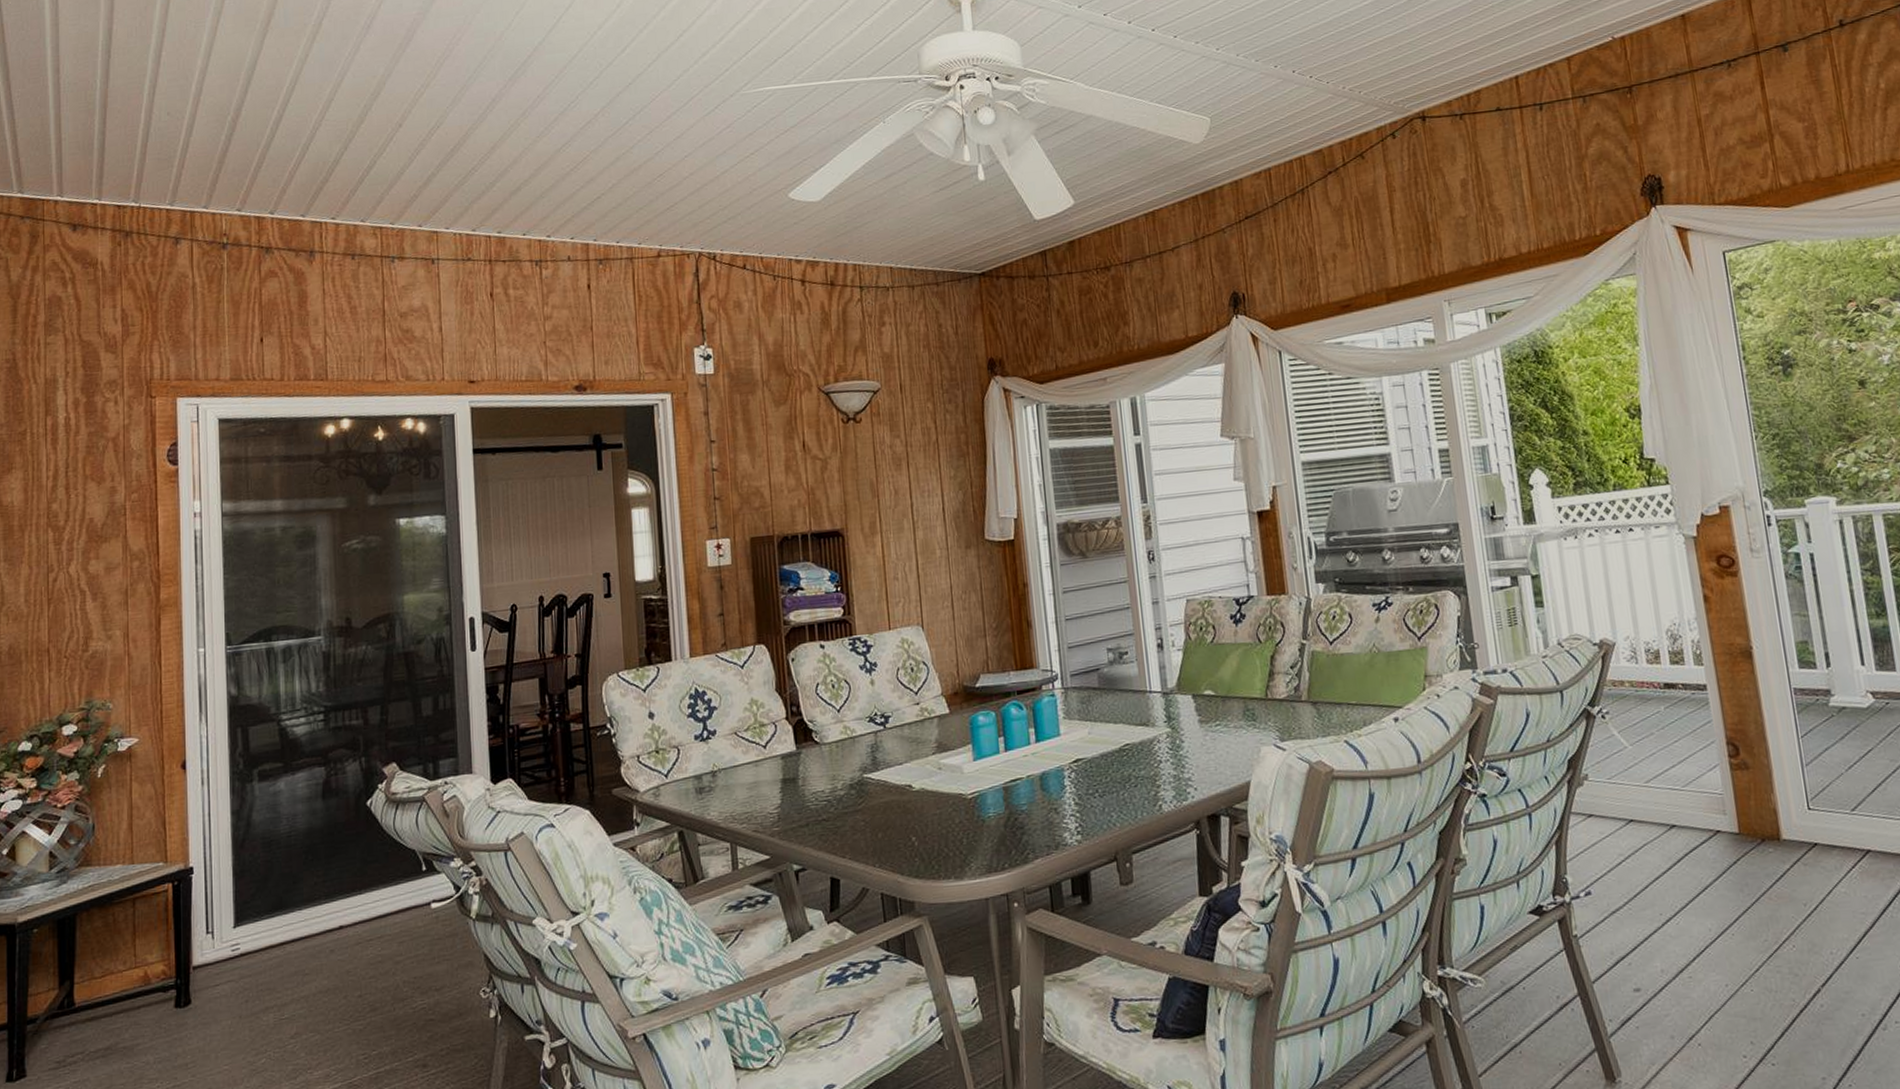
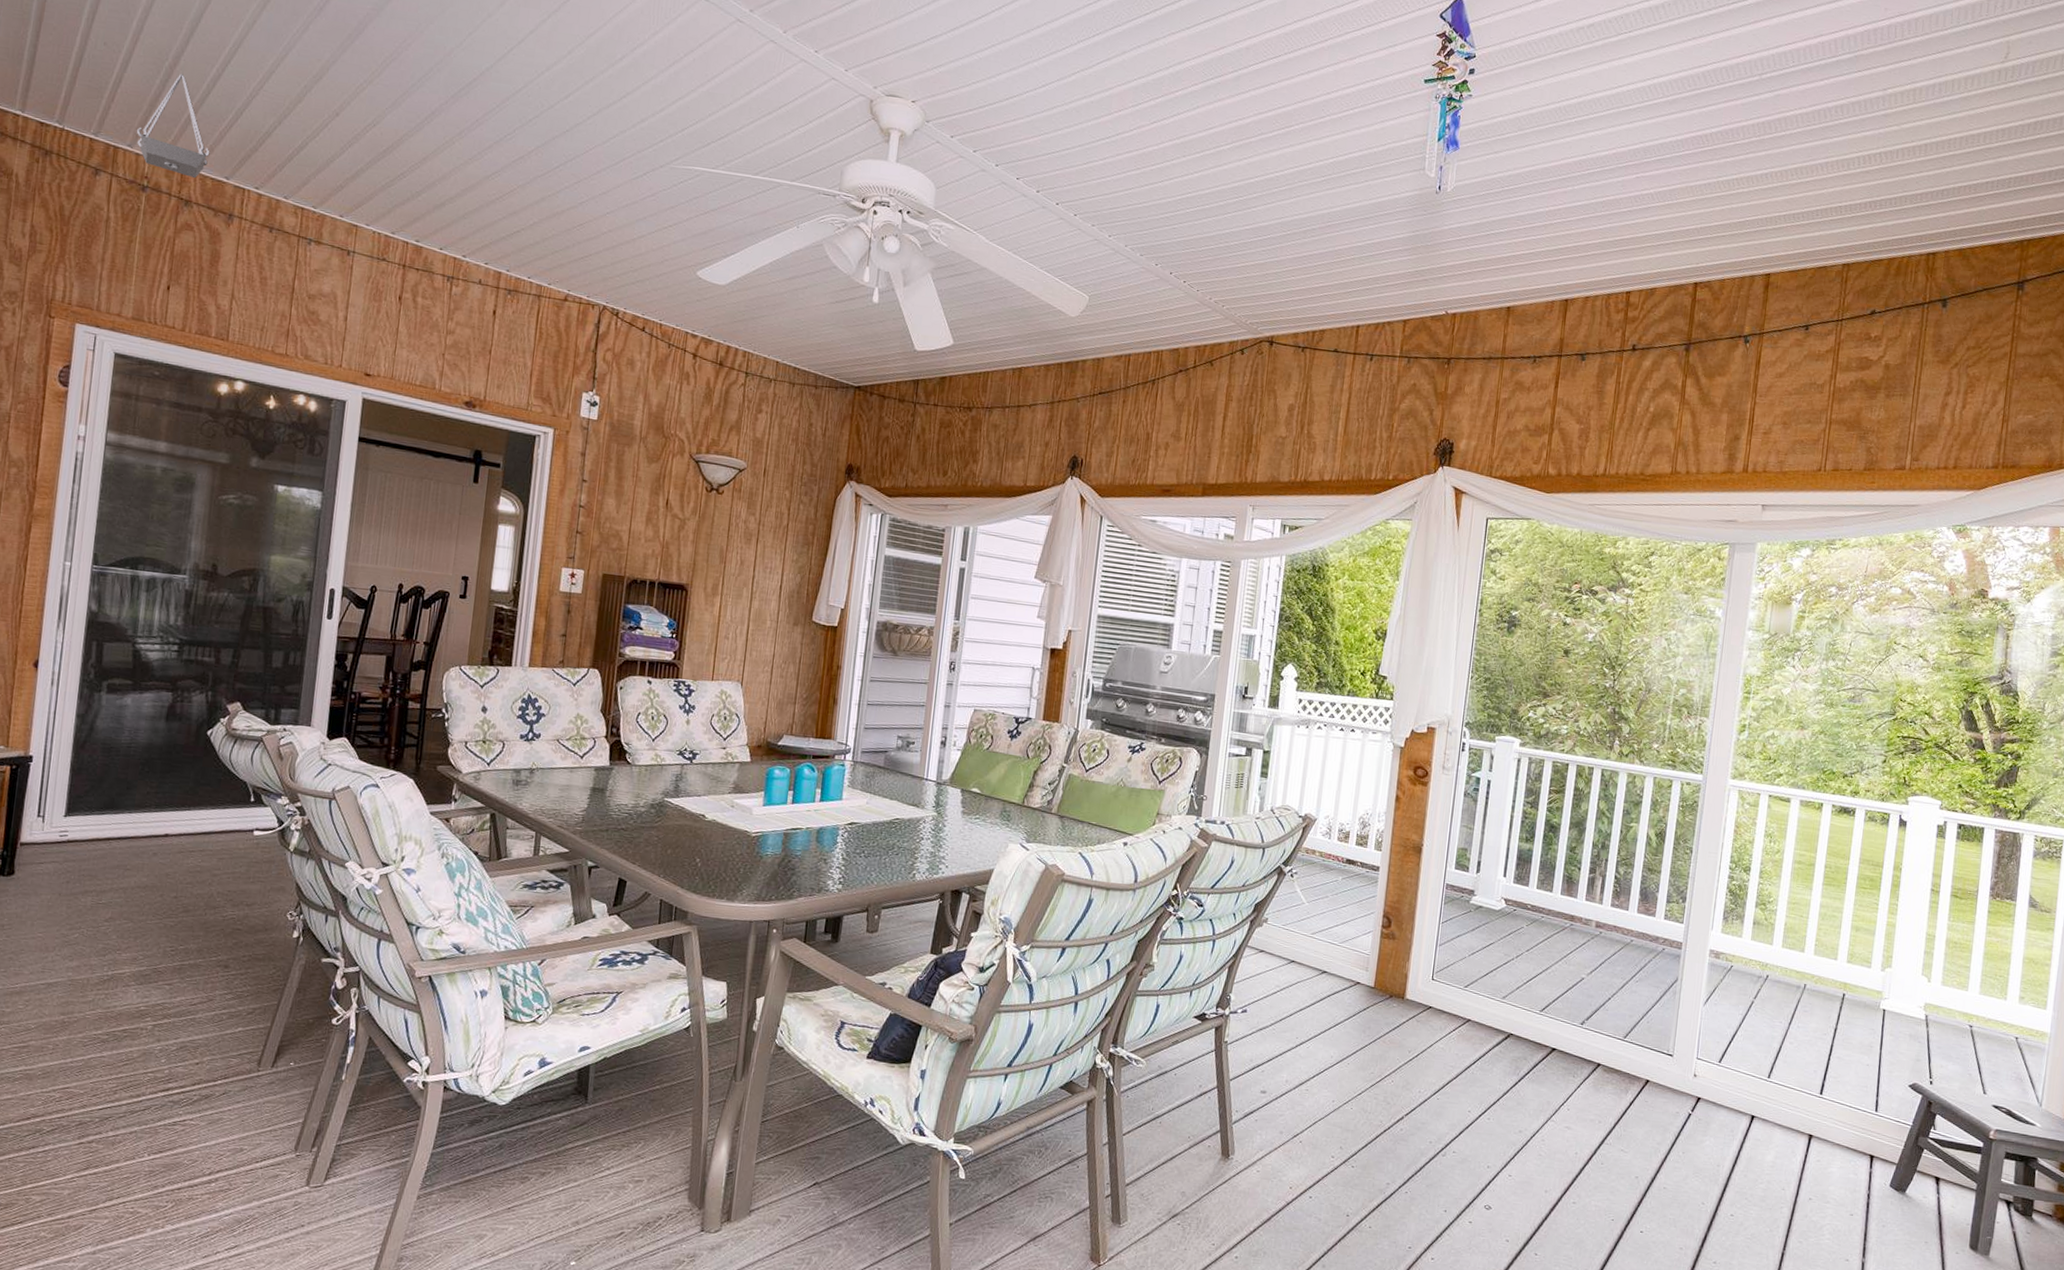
hanging planter: none [209,123,283,224] -> present [136,73,210,179]

